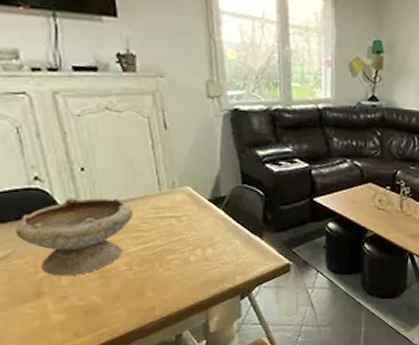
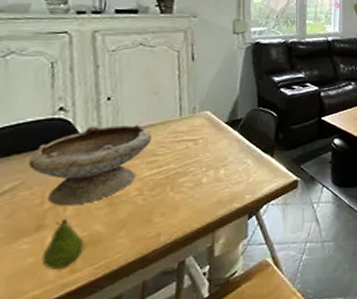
fruit: none [46,288,84,333] -> present [41,219,85,270]

